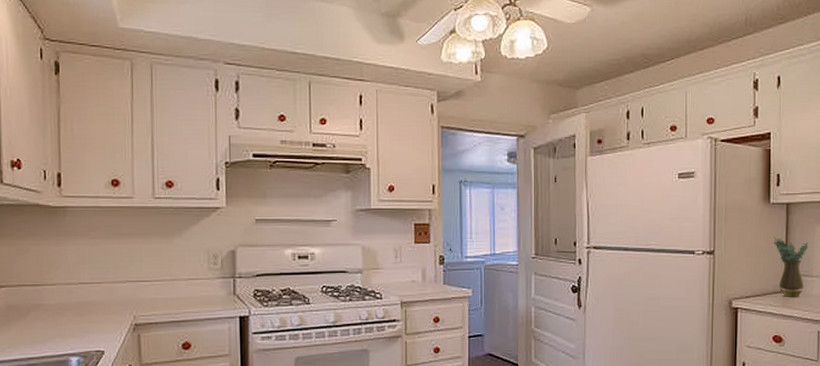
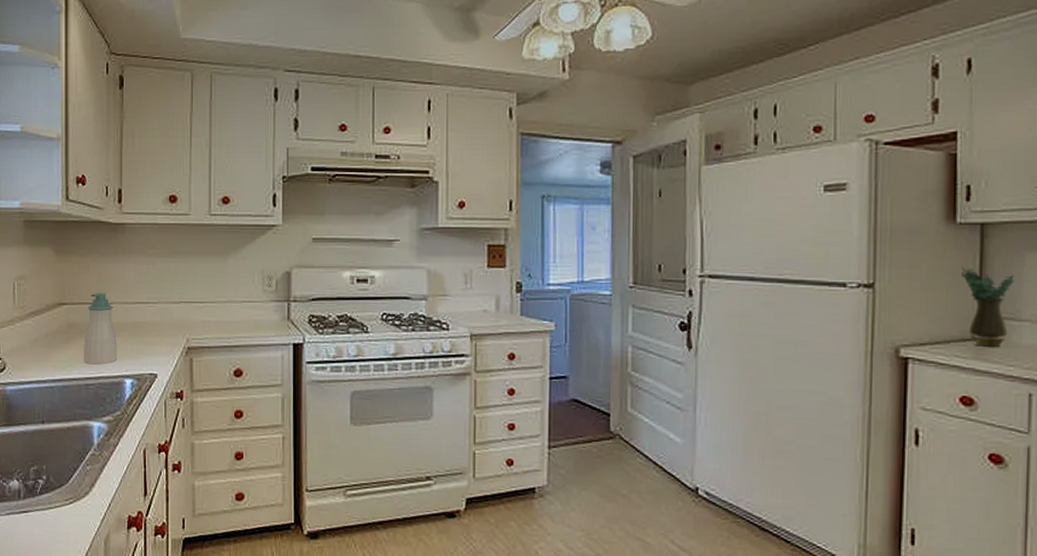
soap bottle: none [25,274,62,345] -> present [84,293,118,365]

